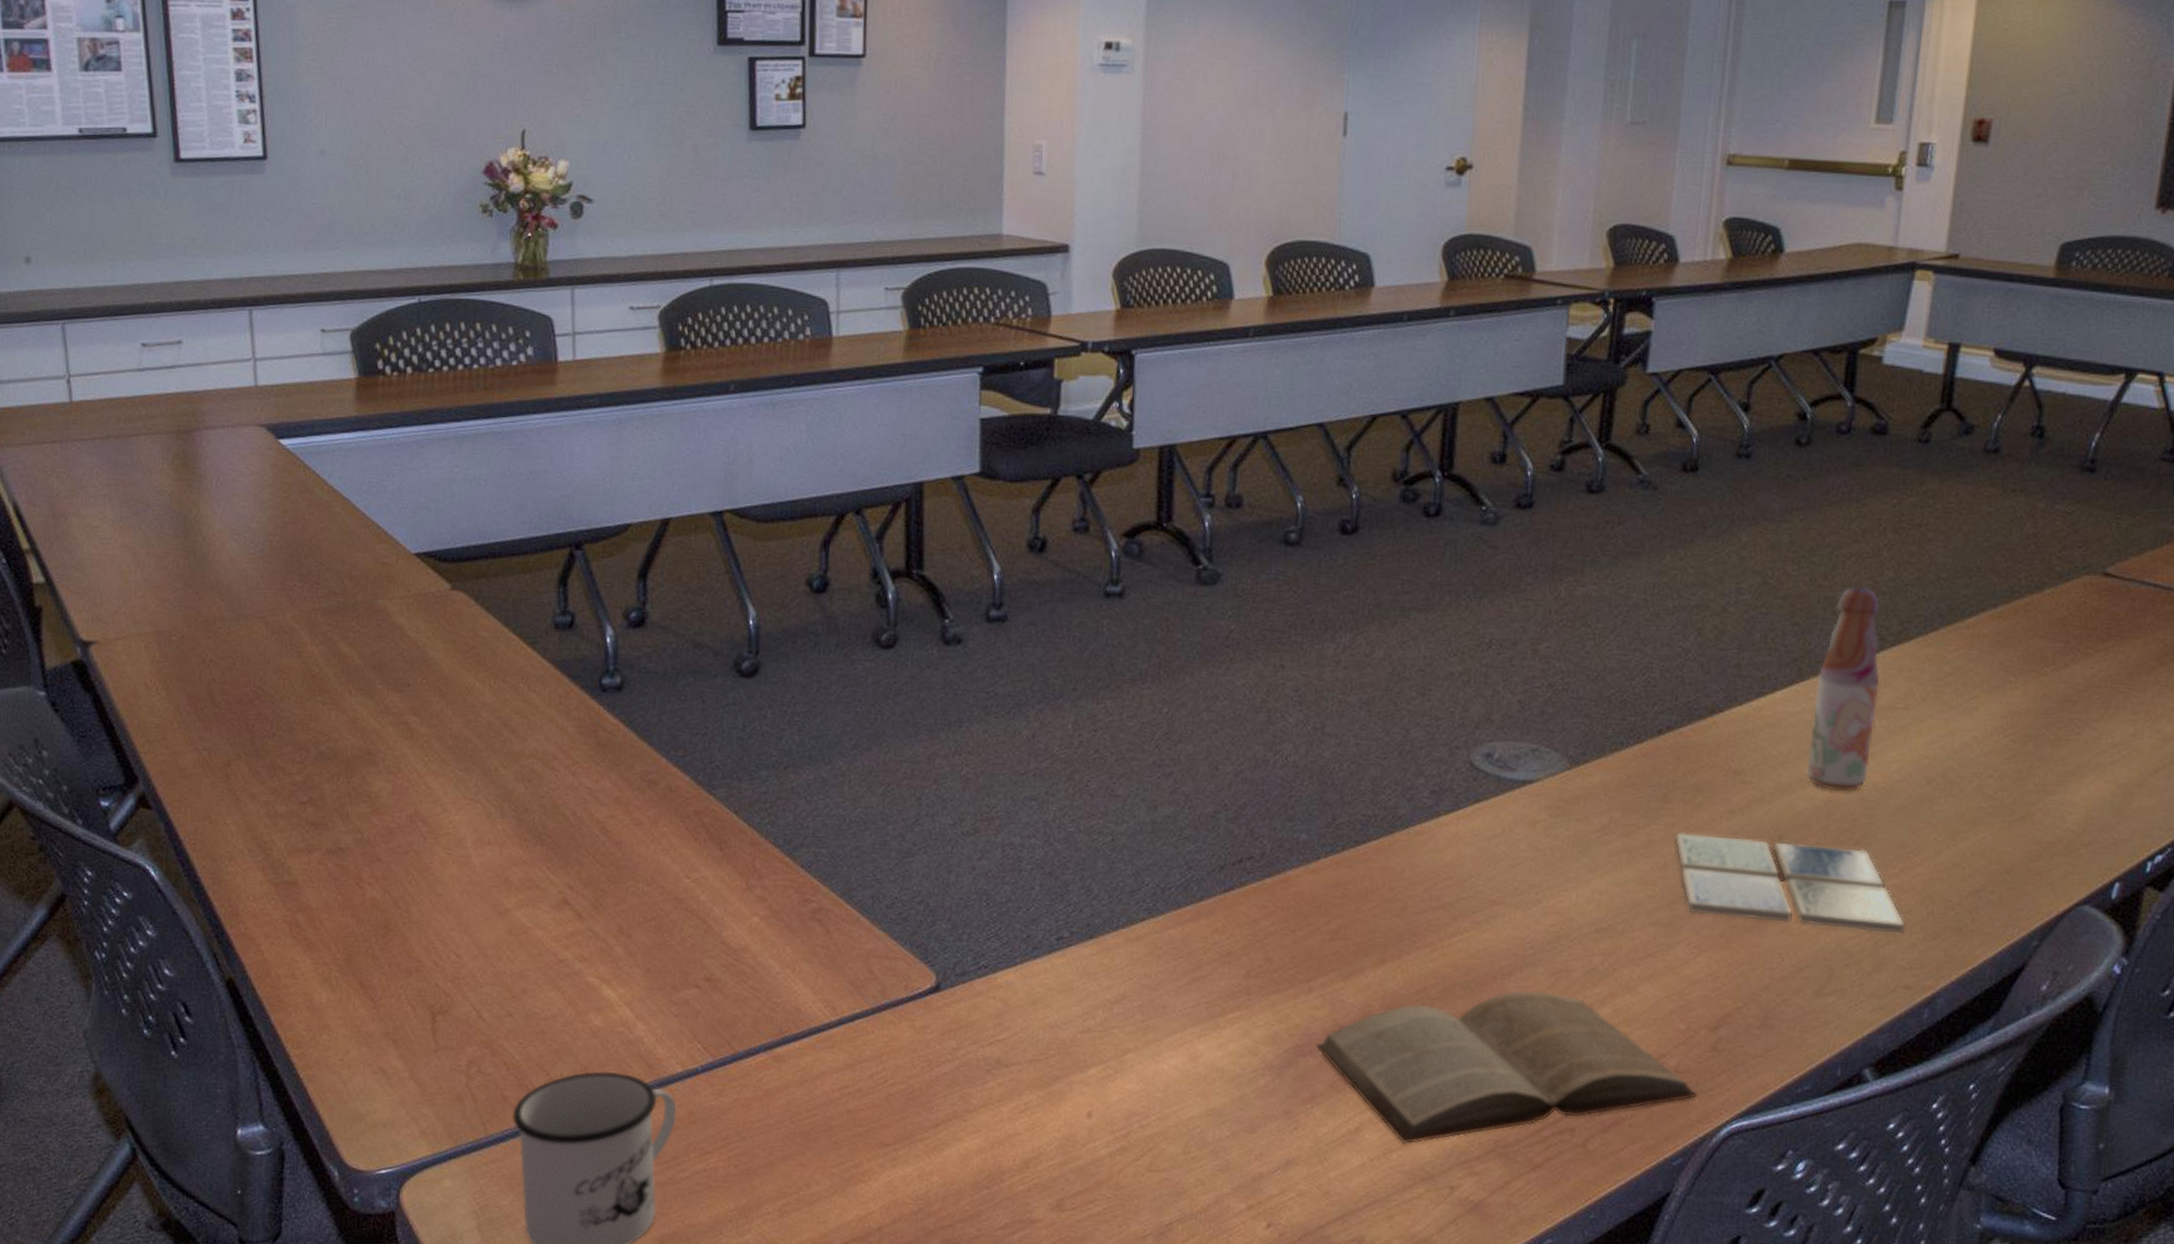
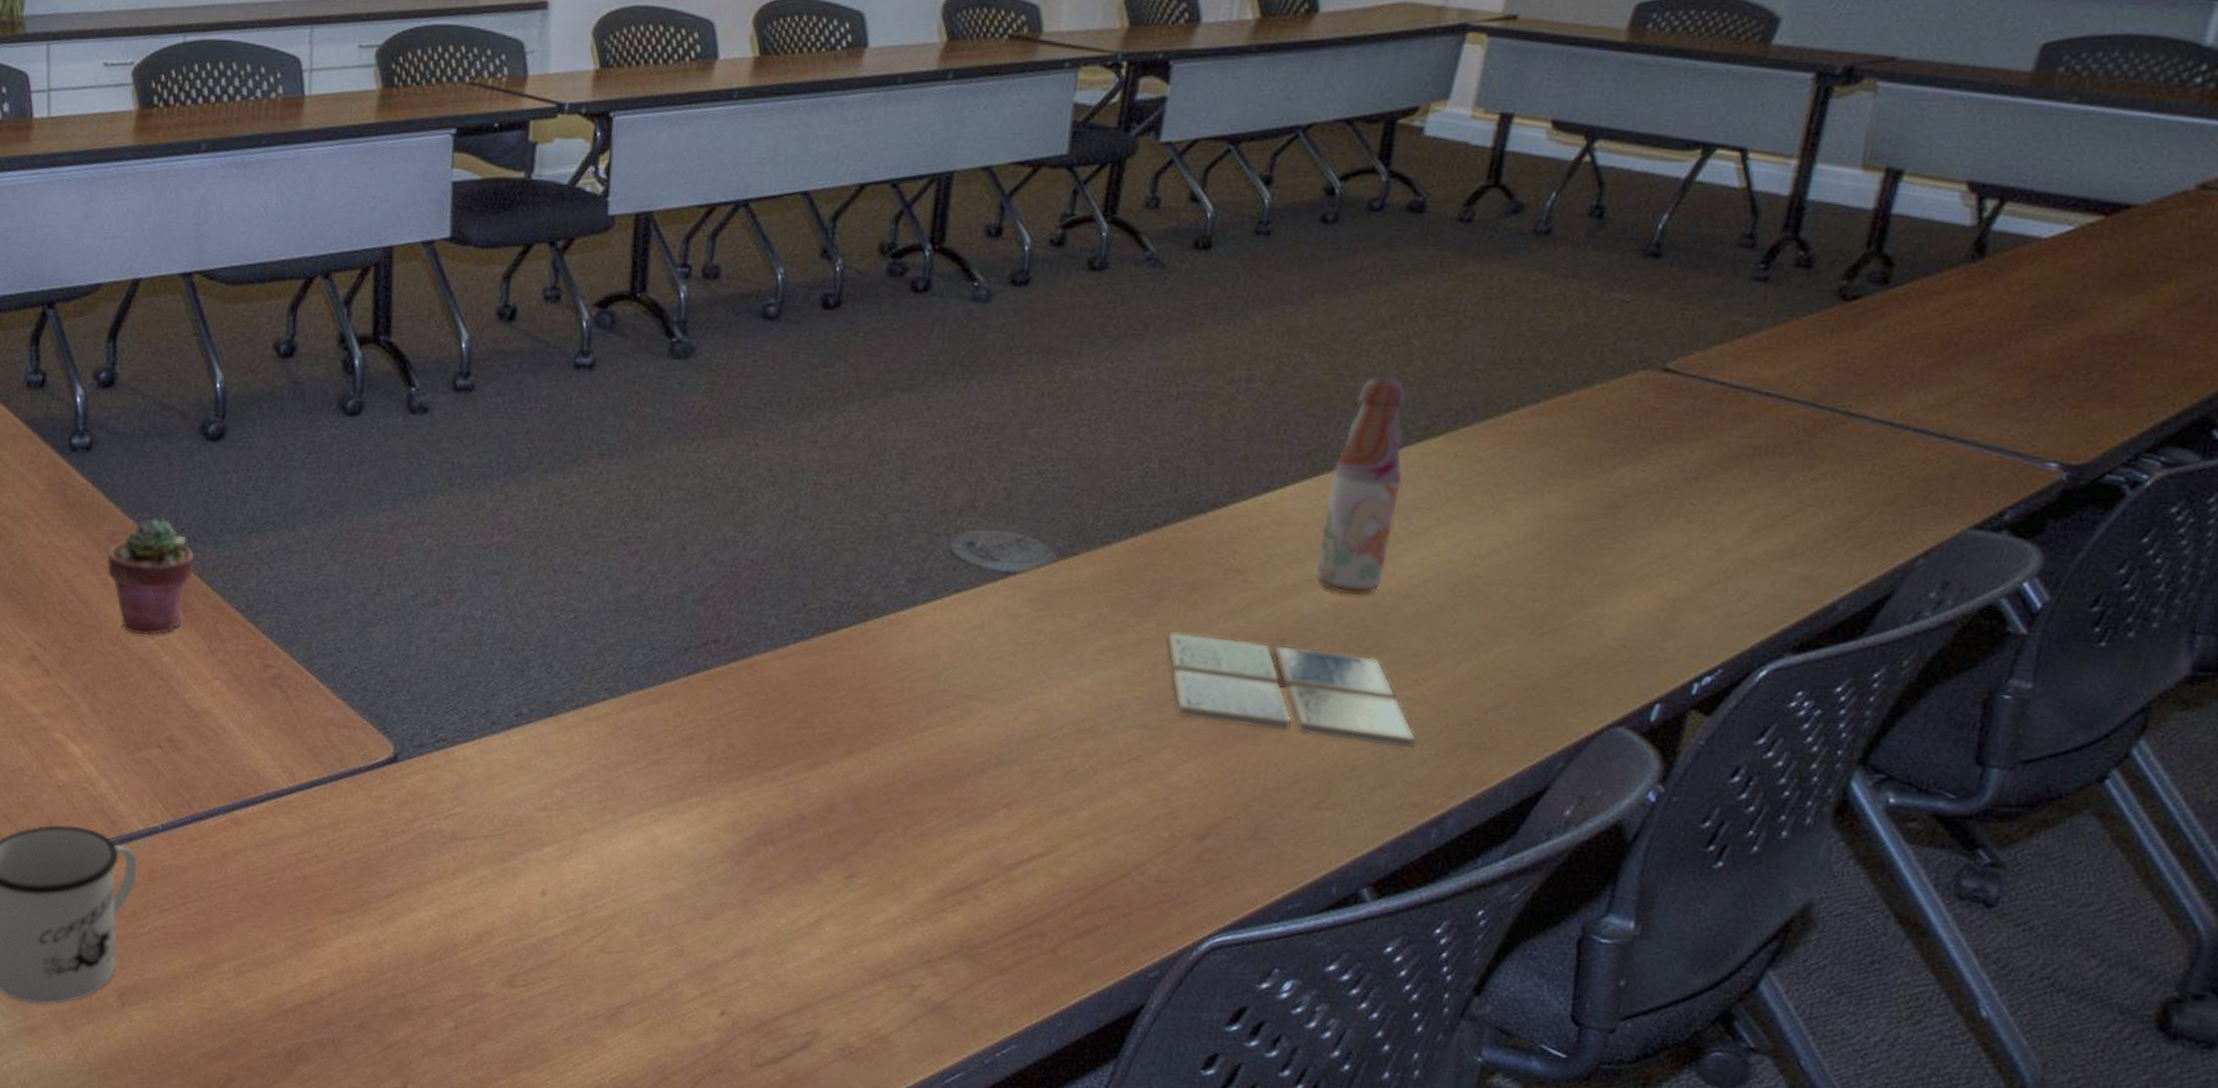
potted succulent: none [640,756,731,874] -> present [107,518,195,636]
book: present [1315,990,1697,1144] -> none [776,788,1179,940]

